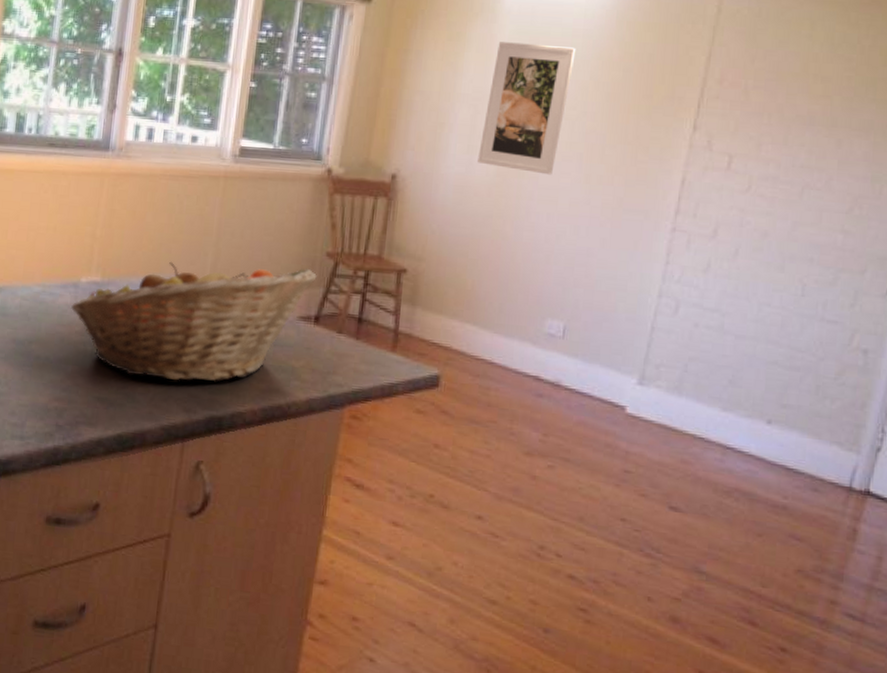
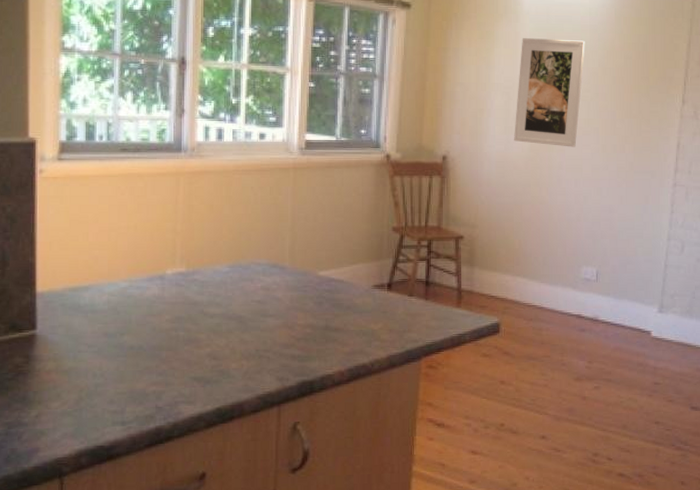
fruit basket: present [70,261,317,382] -> none [158,242,386,354]

